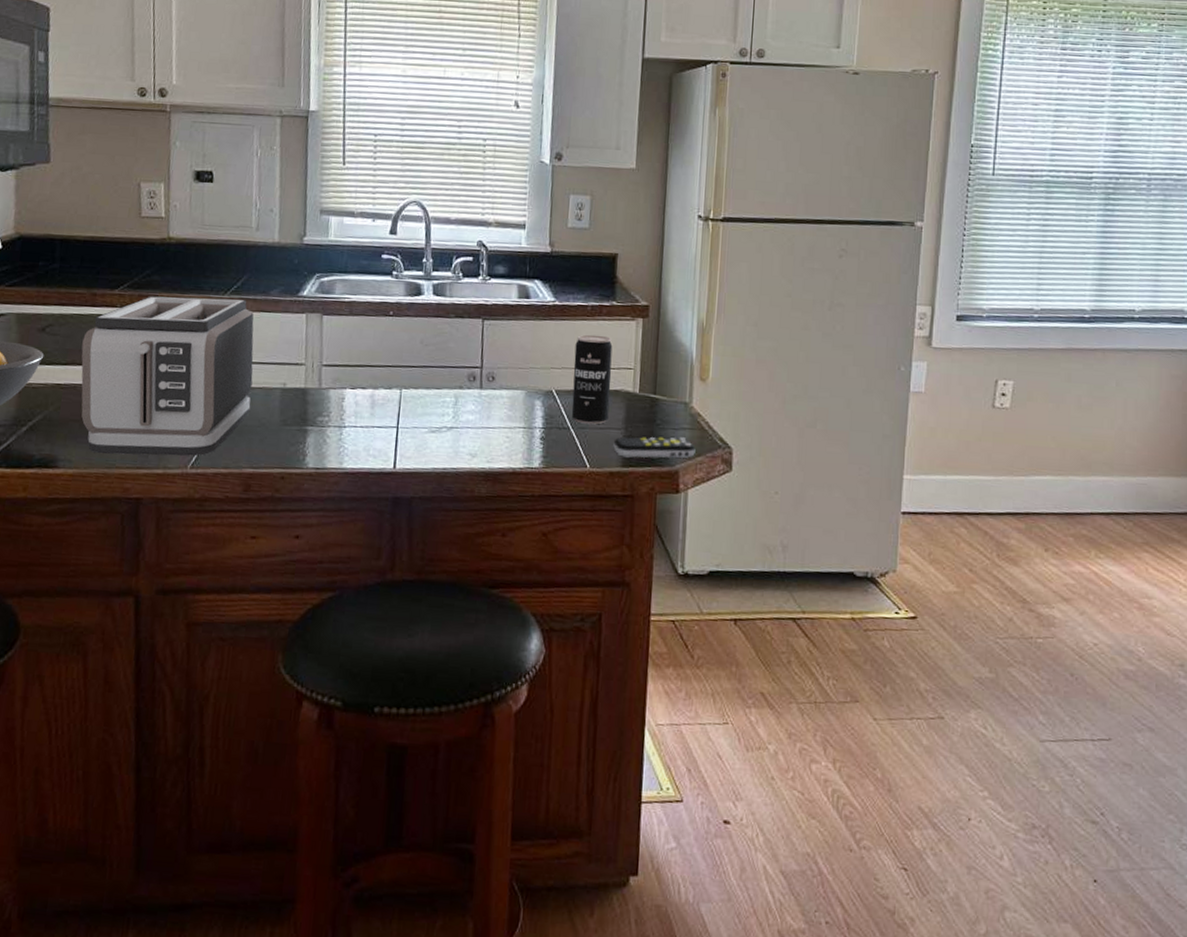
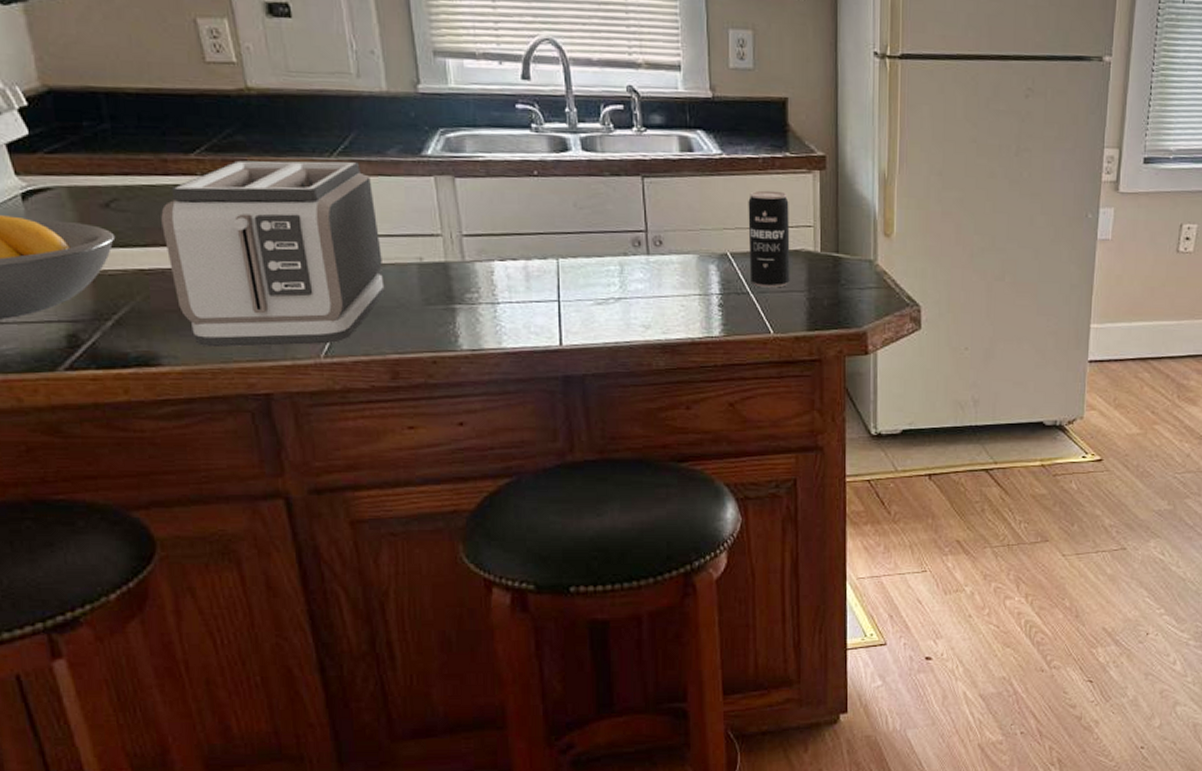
remote control: present [613,437,696,458] -> none [797,297,883,321]

